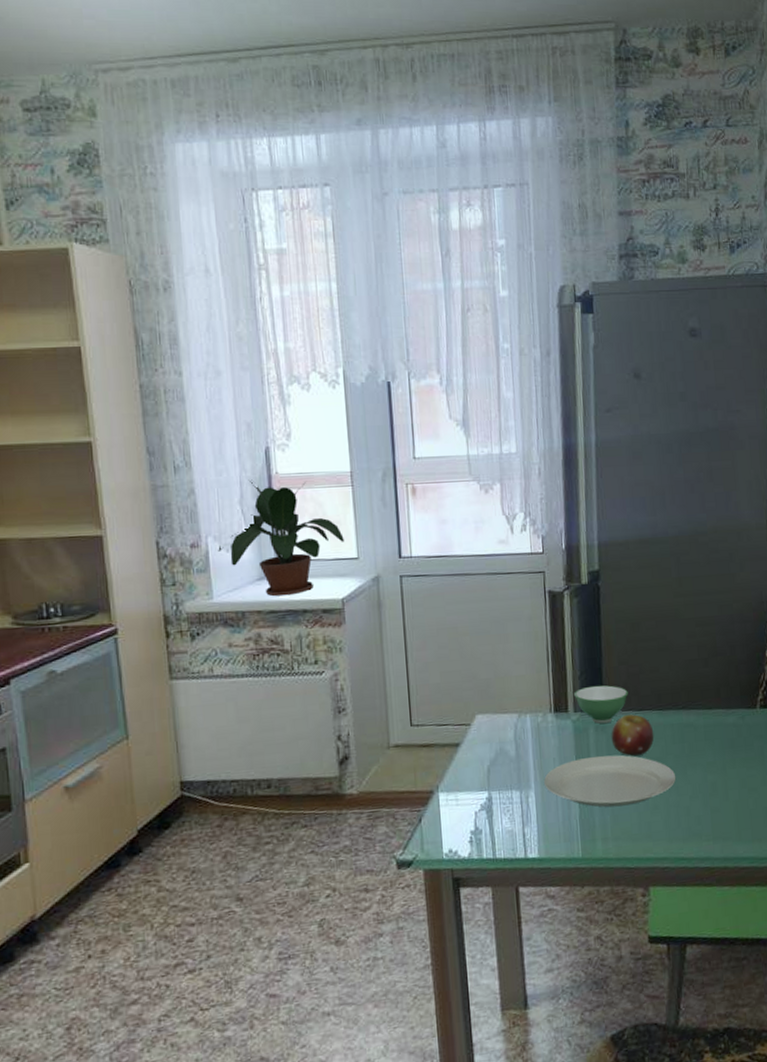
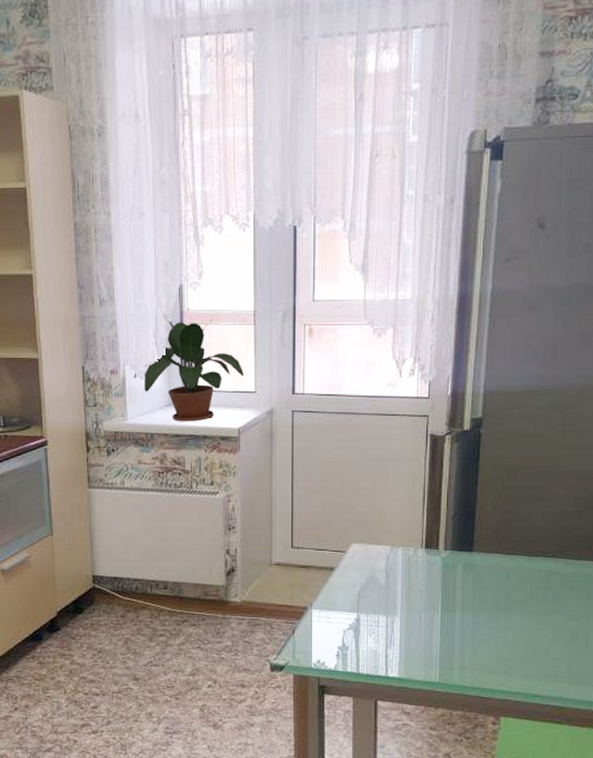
plate: present [544,755,677,807] -> none [410,592,538,641]
bowl: present [574,685,628,725] -> none [446,527,499,564]
fruit: present [611,714,654,756] -> none [478,558,520,596]

